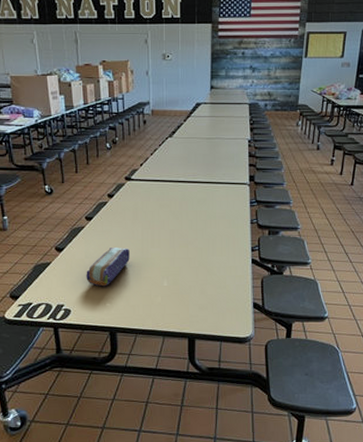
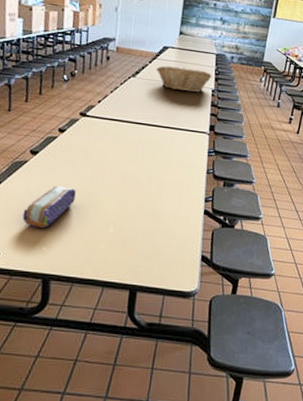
fruit basket: none [191,121,247,145] -> present [156,65,212,93]

